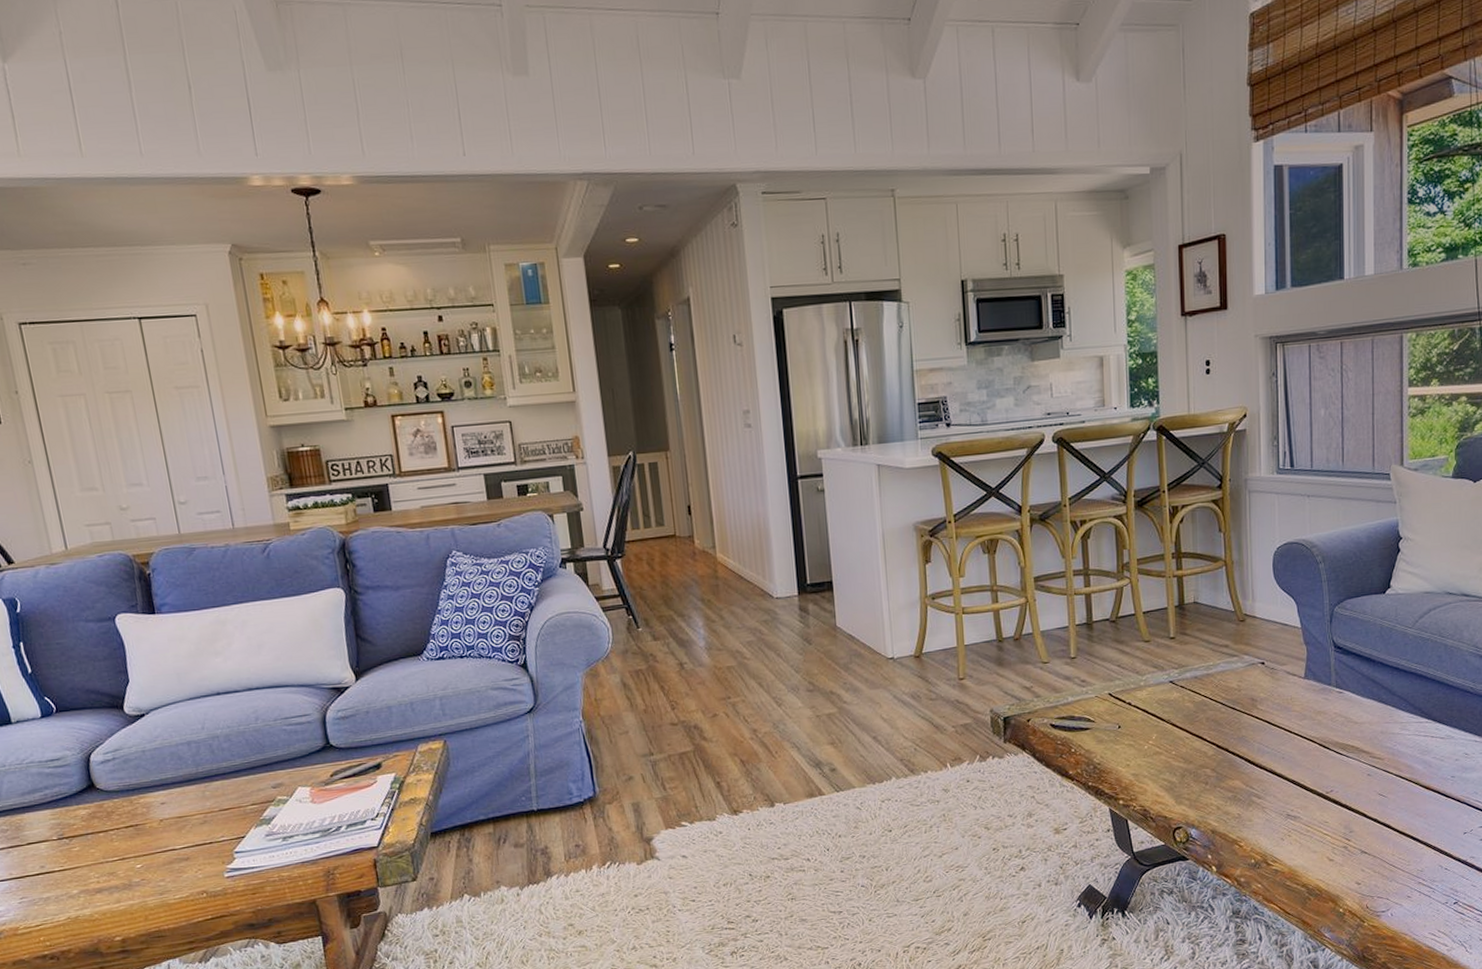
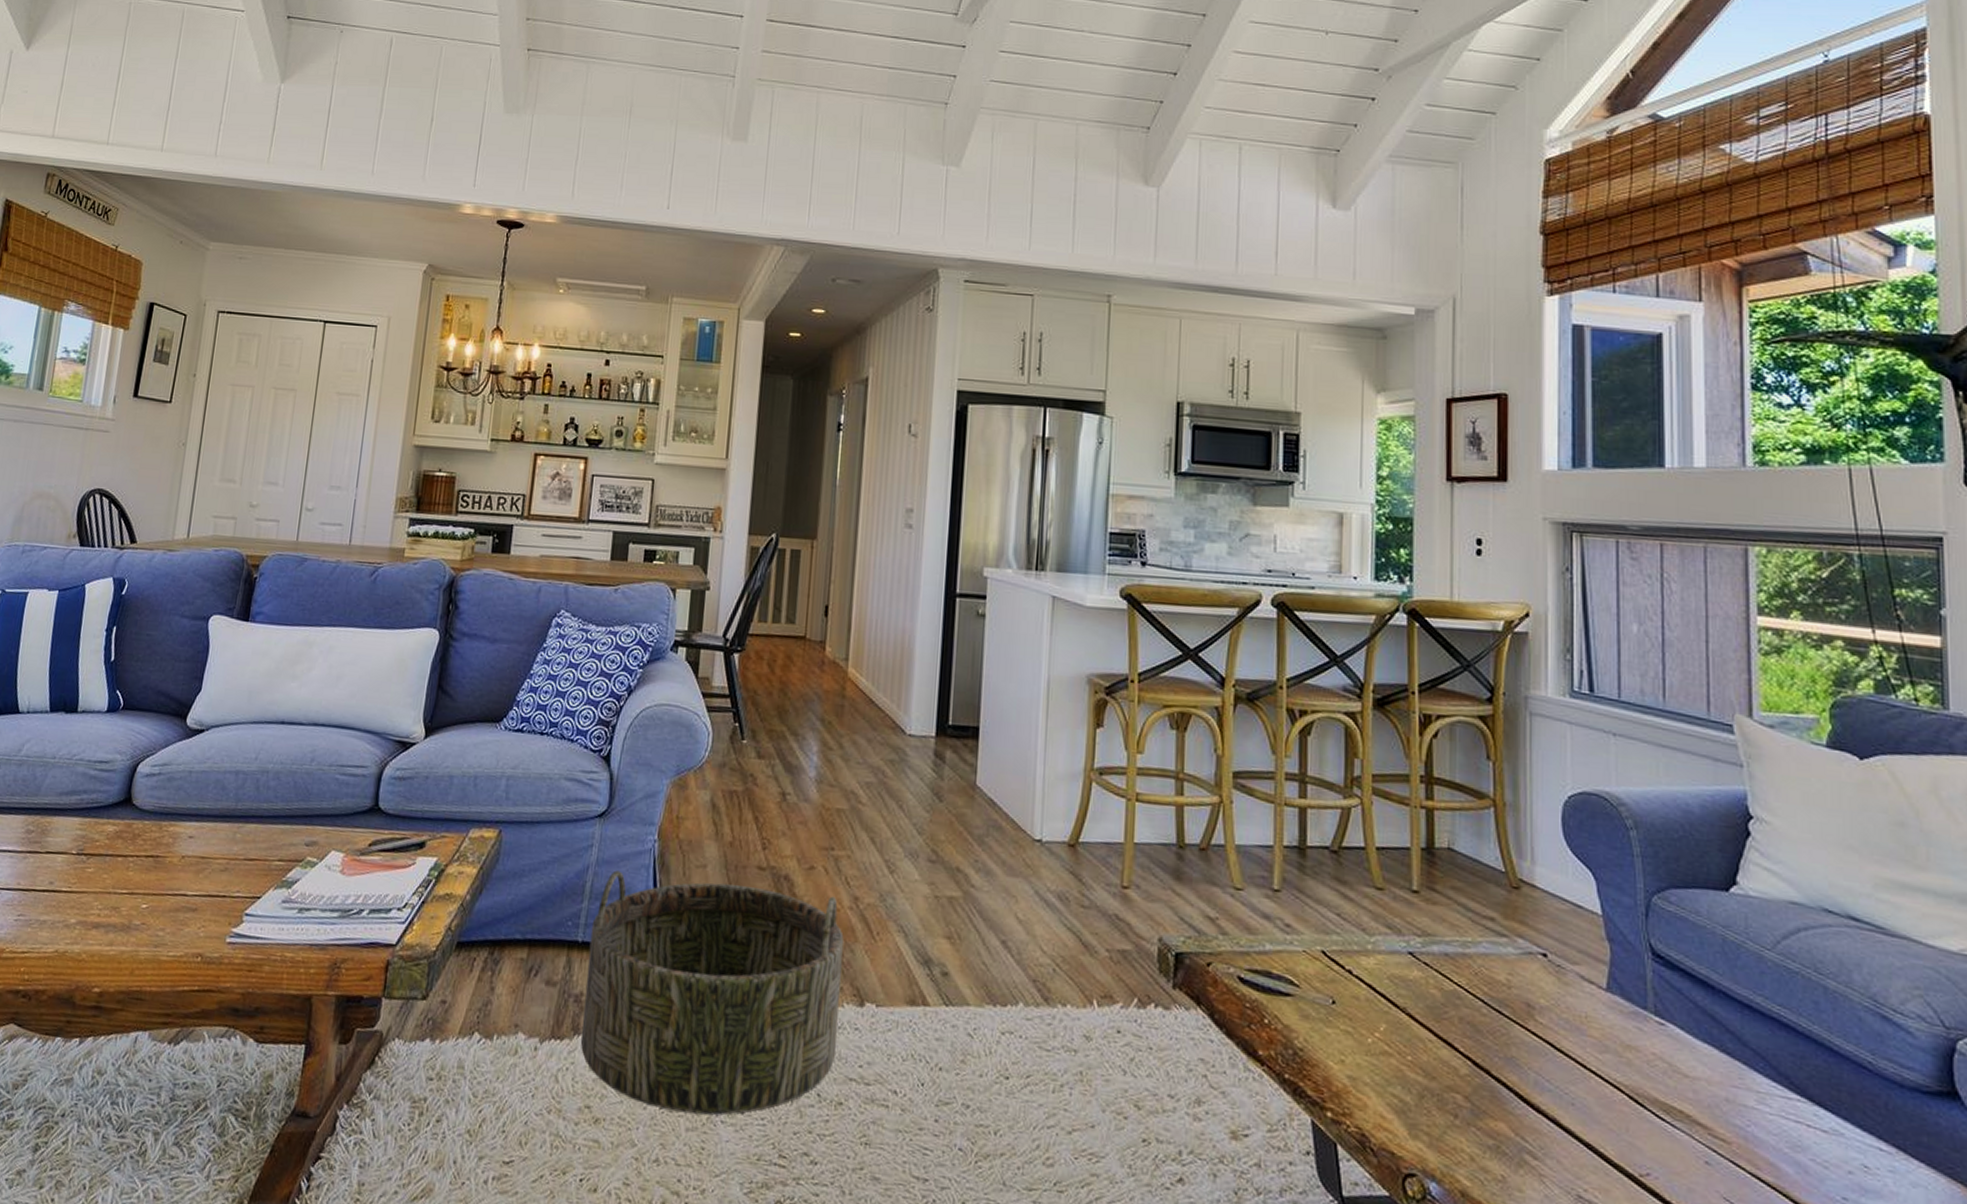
basket: none [542,733,759,913] -> present [580,870,844,1115]

